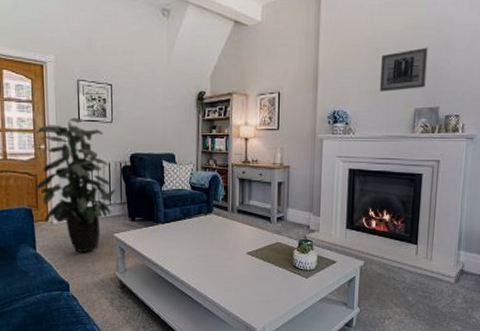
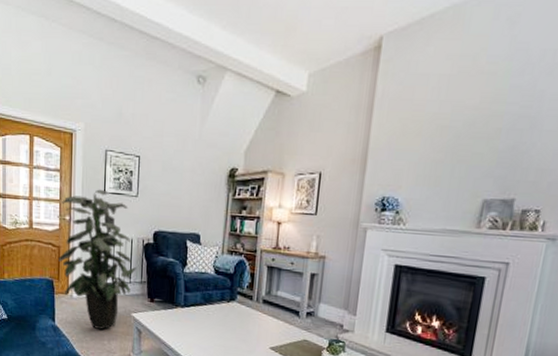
wall art: present [380,47,429,92] -> none [441,126,509,178]

